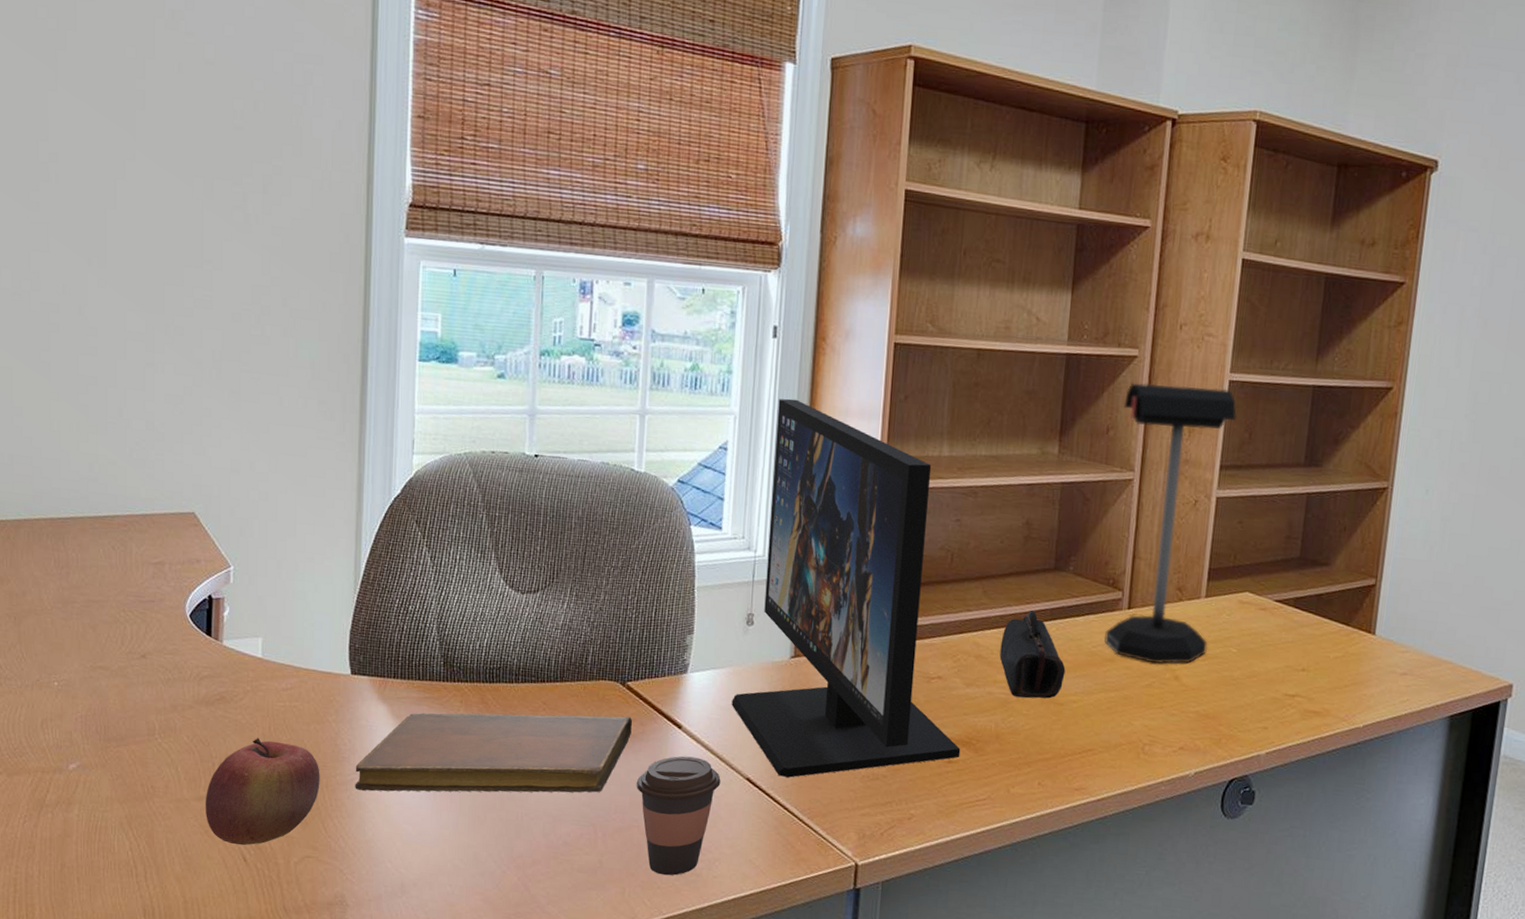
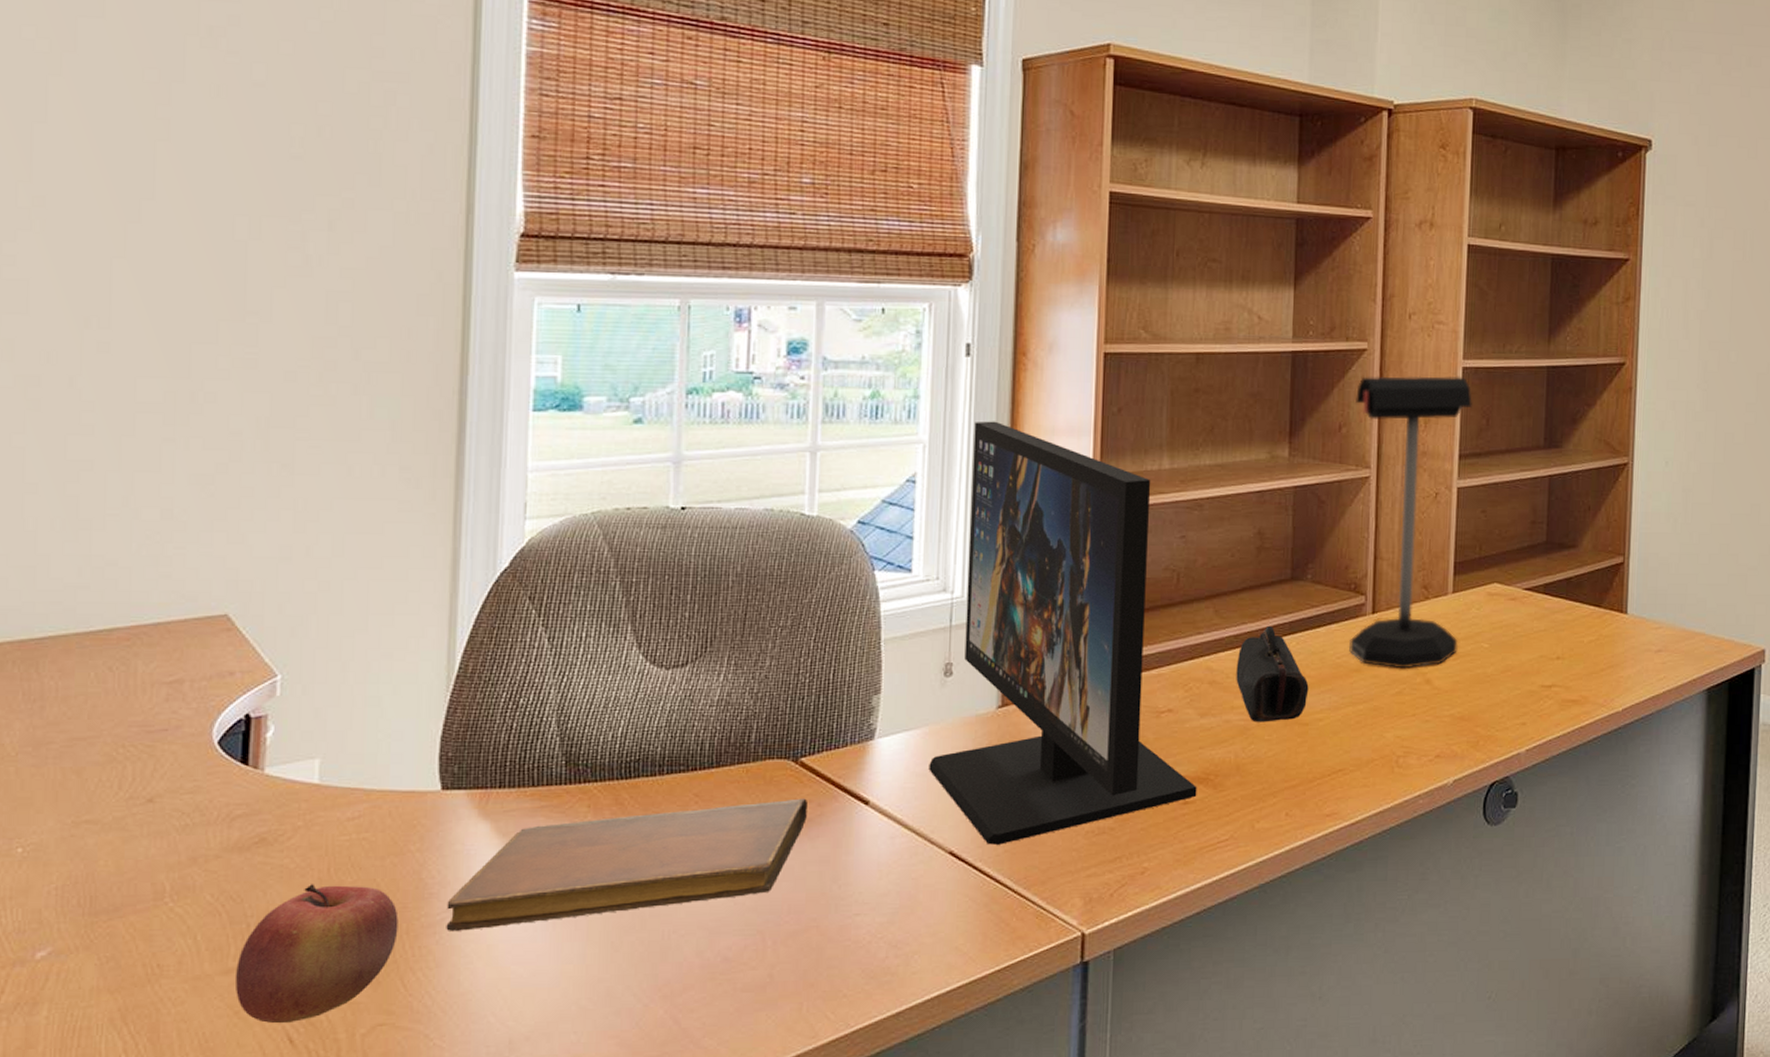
coffee cup: present [636,756,721,876] -> none [813,835,918,980]

